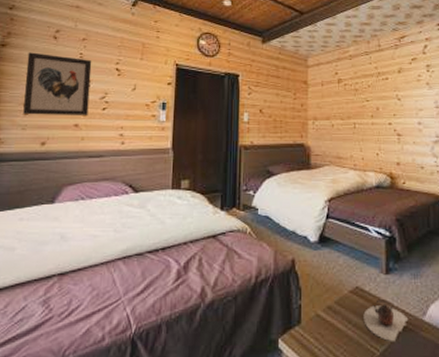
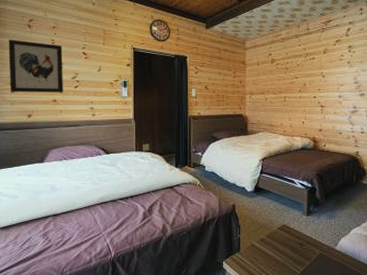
teapot: present [363,299,409,342] -> none [288,234,324,265]

